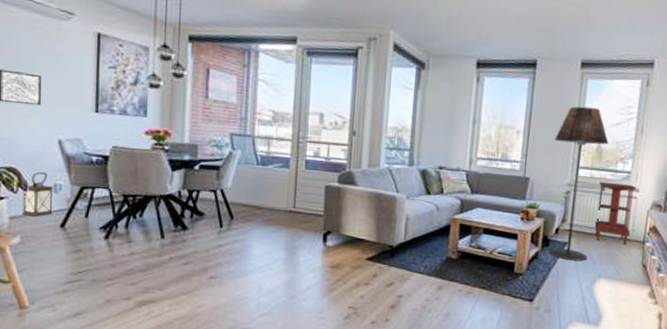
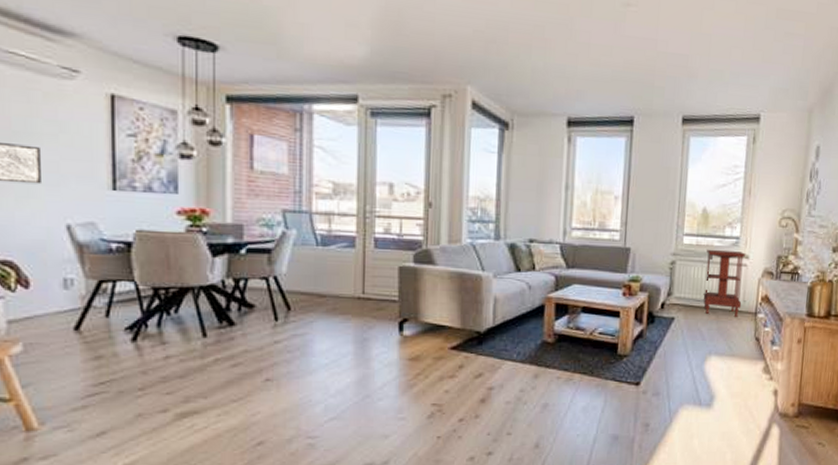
lantern: present [23,171,54,217] -> none [23,264,64,319]
floor lamp: present [549,106,609,262] -> none [655,167,715,338]

